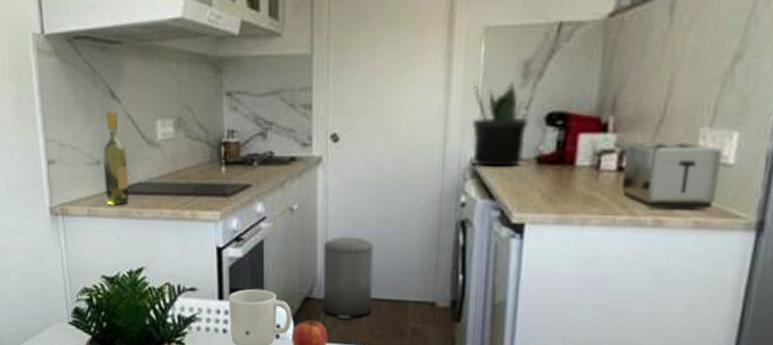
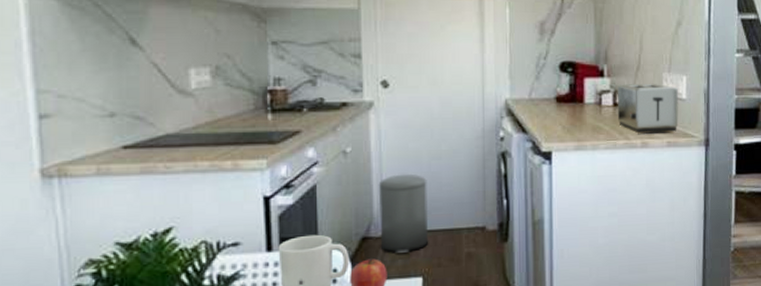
bottle: present [102,112,130,206] -> none [118,60,155,162]
planter: present [471,81,529,167] -> none [502,37,547,106]

